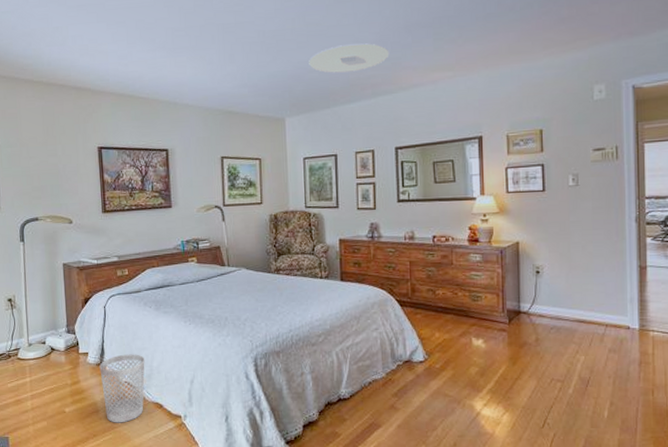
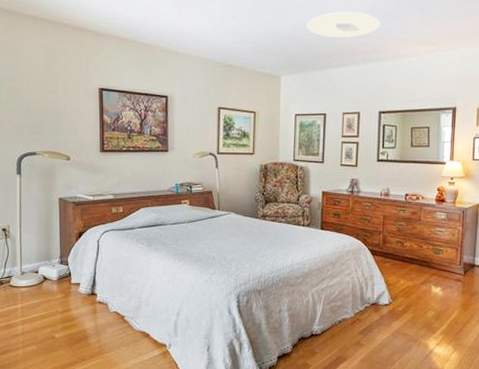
wastebasket: present [99,354,145,423] -> none [90,286,135,349]

